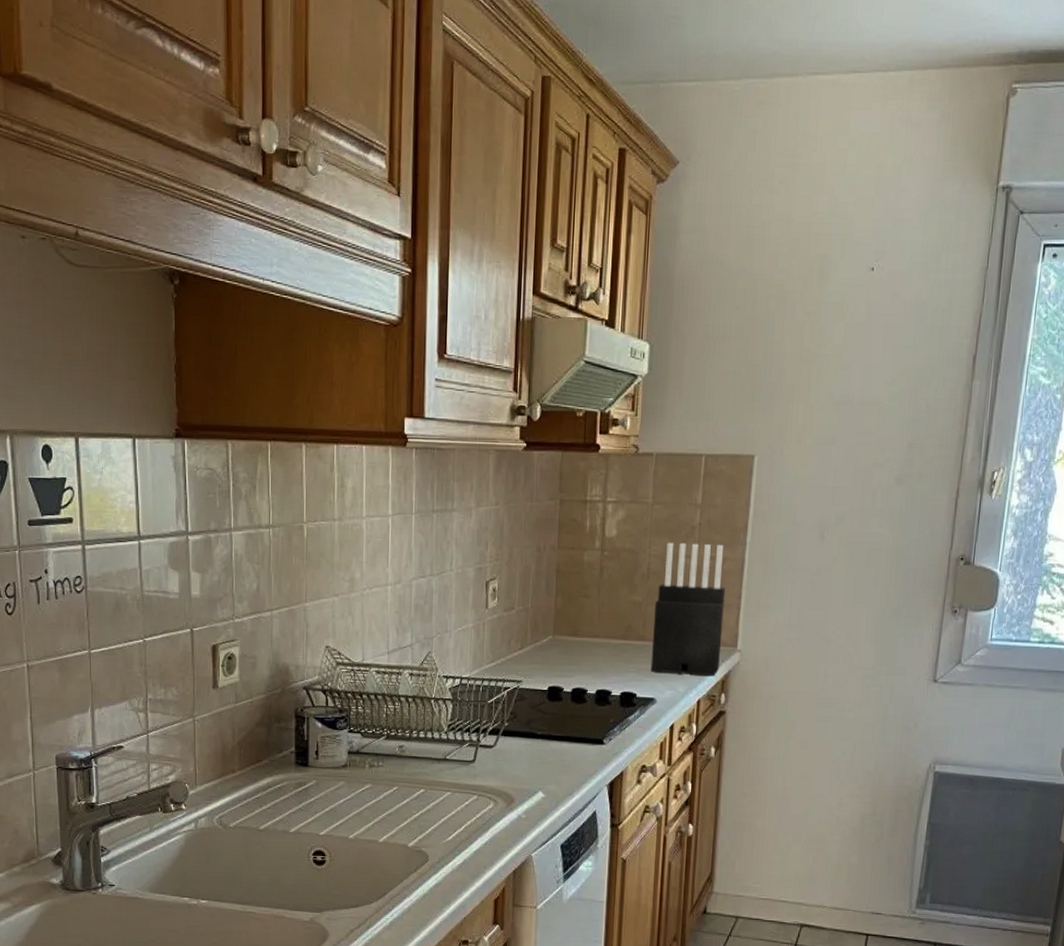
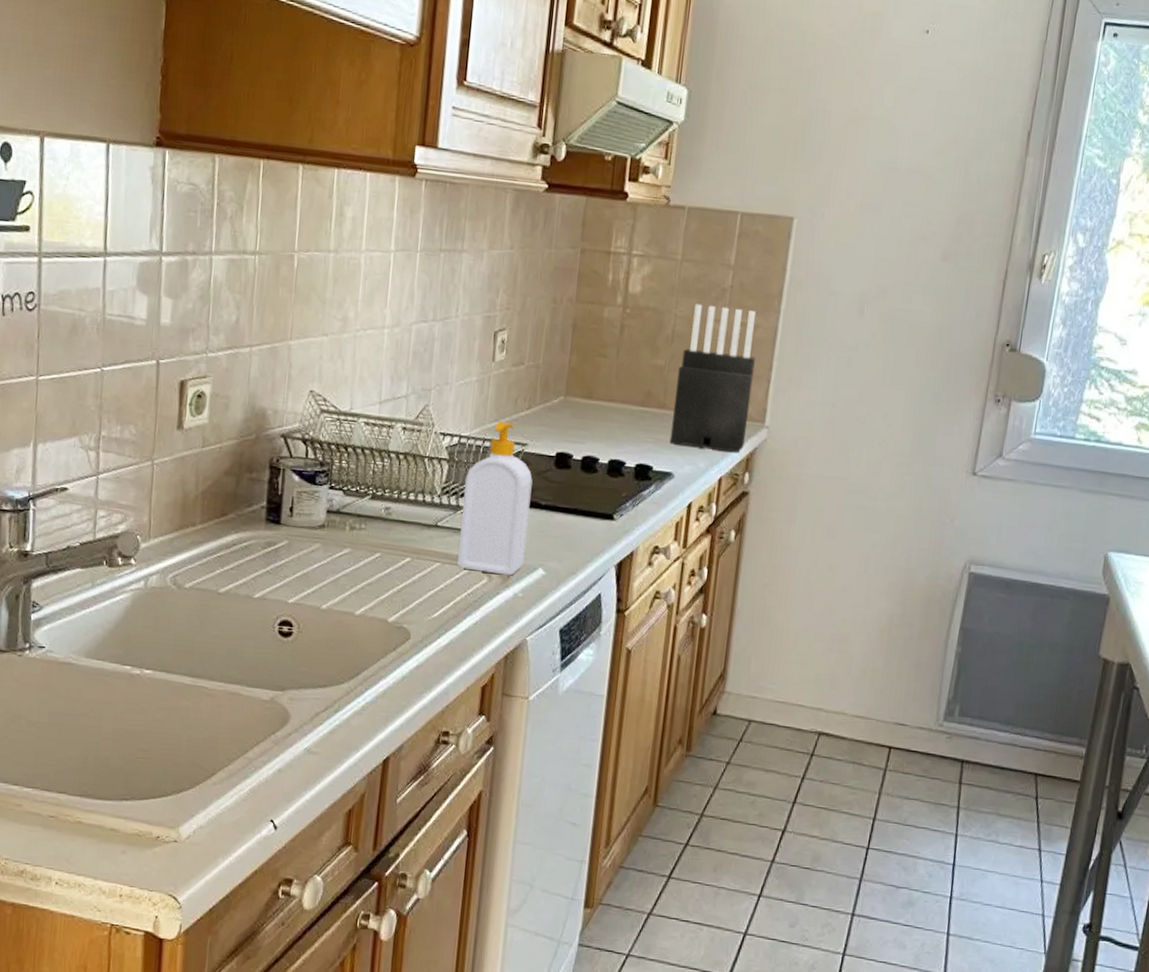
soap bottle: none [466,662,529,800] -> present [457,421,533,576]

